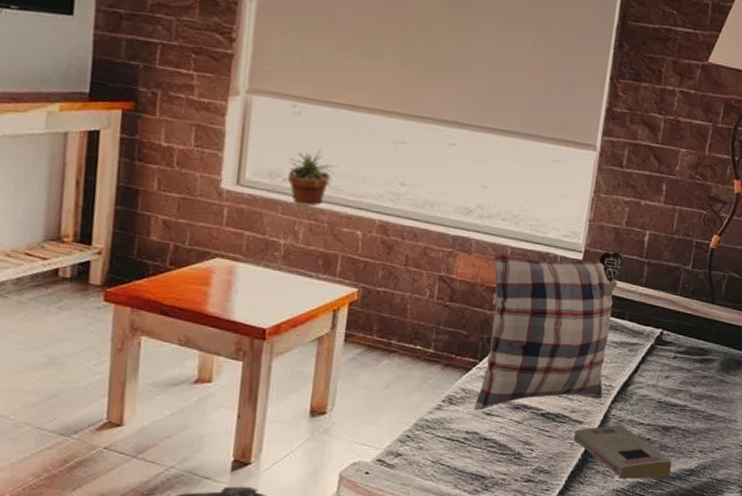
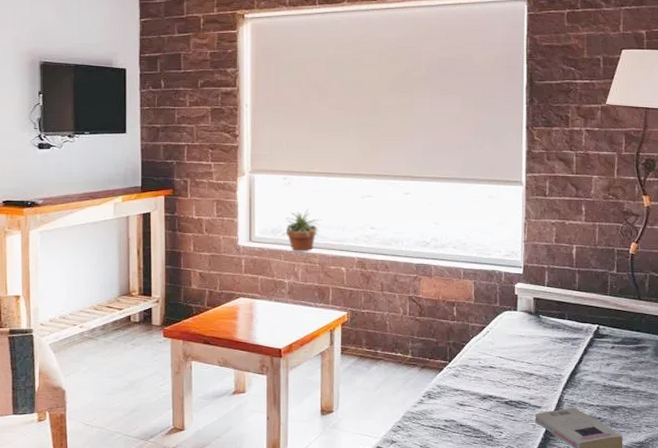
cushion: present [474,251,624,411] -> none [450,264,558,403]

